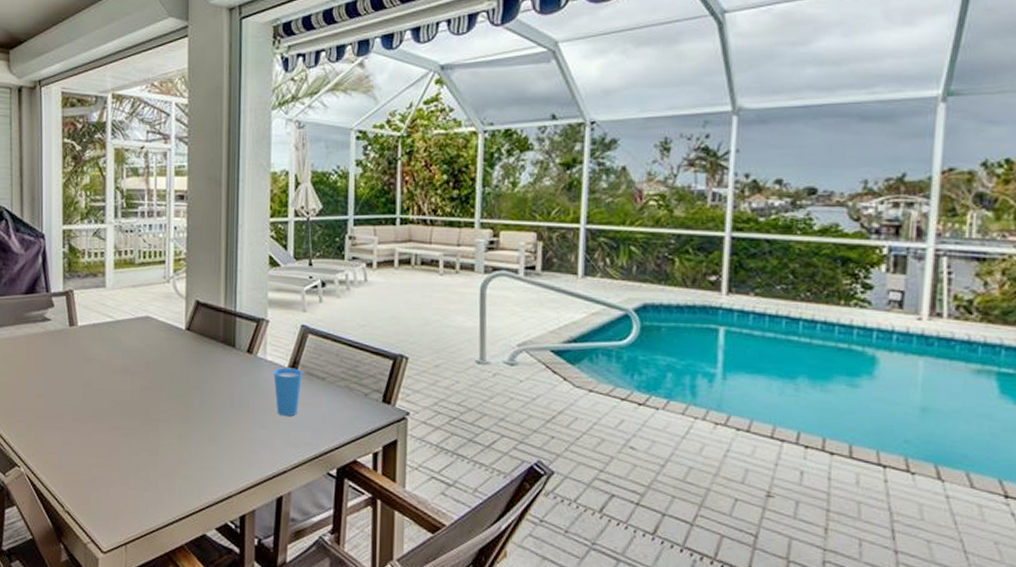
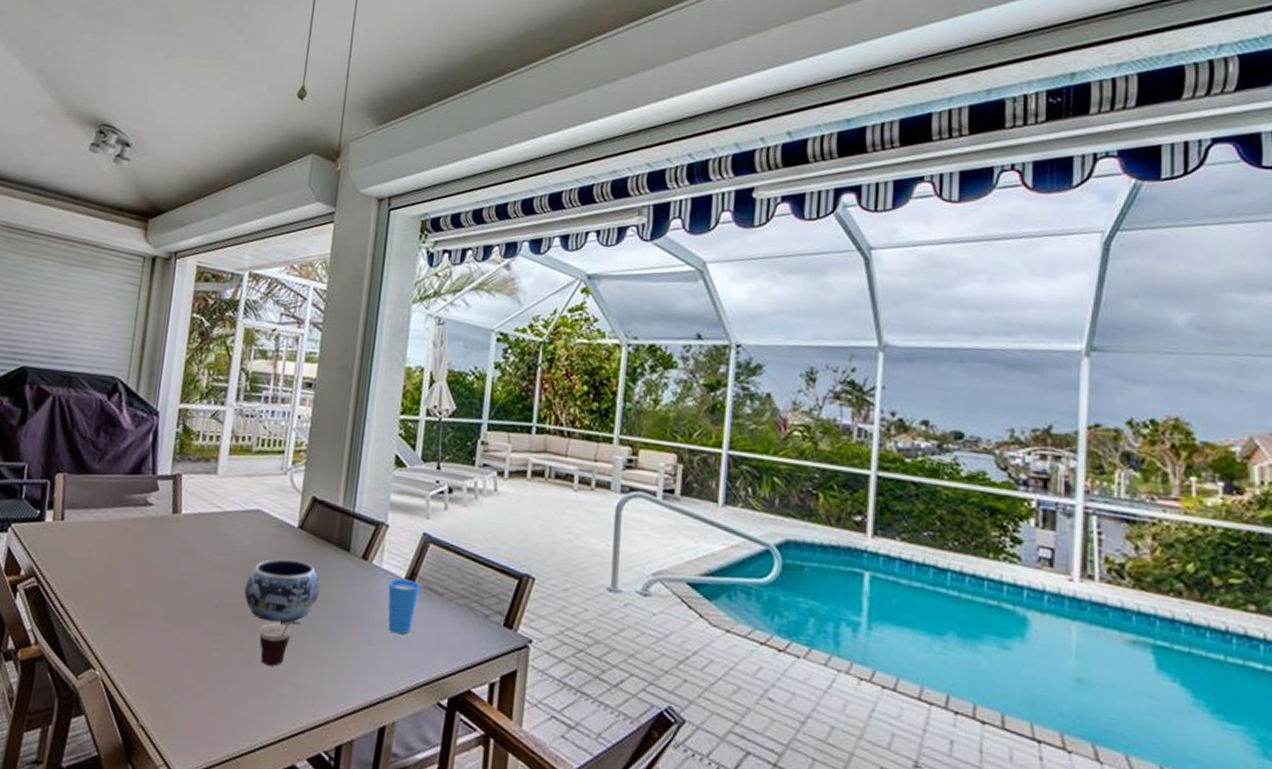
decorative bowl: none [144,358,211,415] -> present [244,558,320,622]
cup: none [160,412,198,452] -> present [259,621,301,666]

